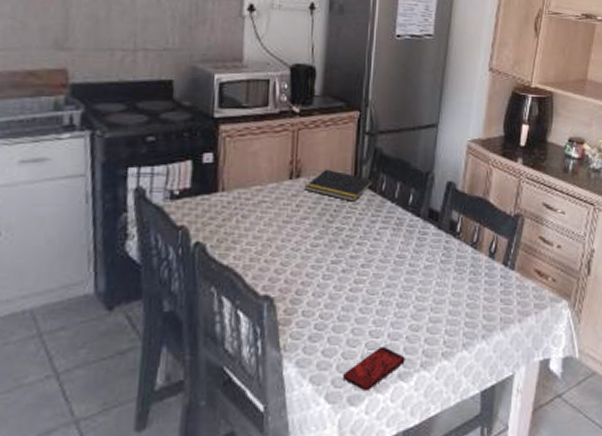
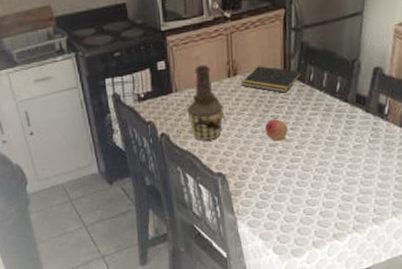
bottle: none [233,162,282,253] -> present [187,65,226,140]
fruit: none [328,231,355,258] -> present [265,119,289,142]
smartphone: present [343,346,405,392] -> none [287,213,339,247]

